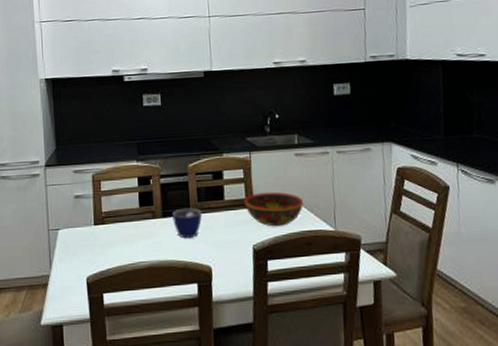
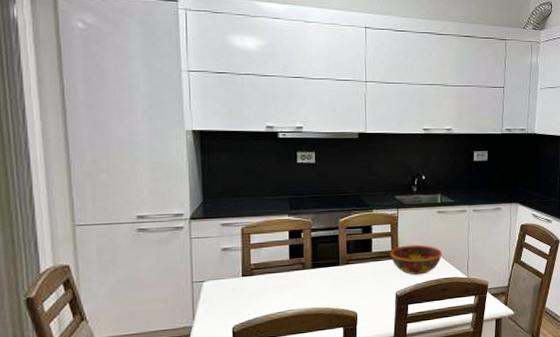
cup: present [172,207,203,239] -> none [322,259,351,288]

